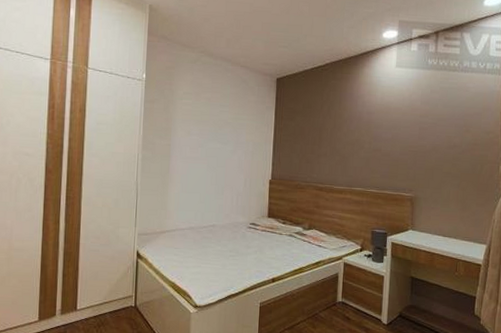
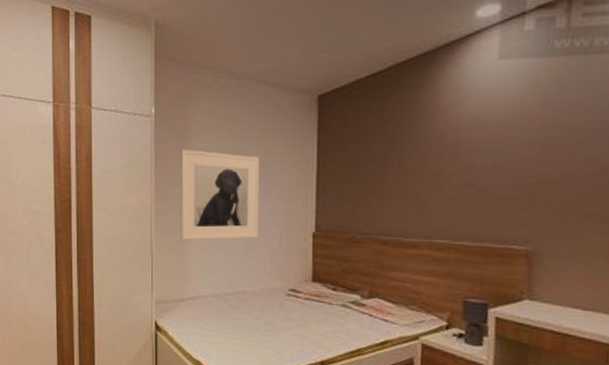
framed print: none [163,110,231,184] -> present [180,150,260,240]

